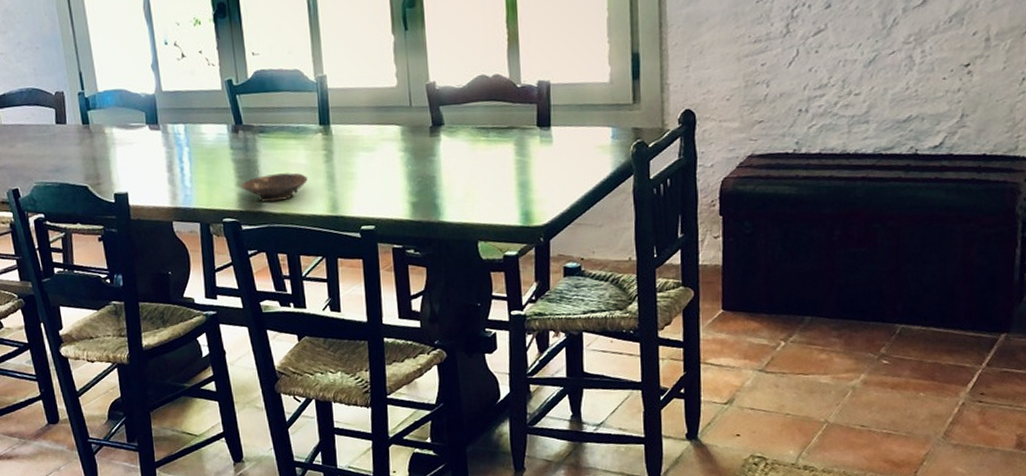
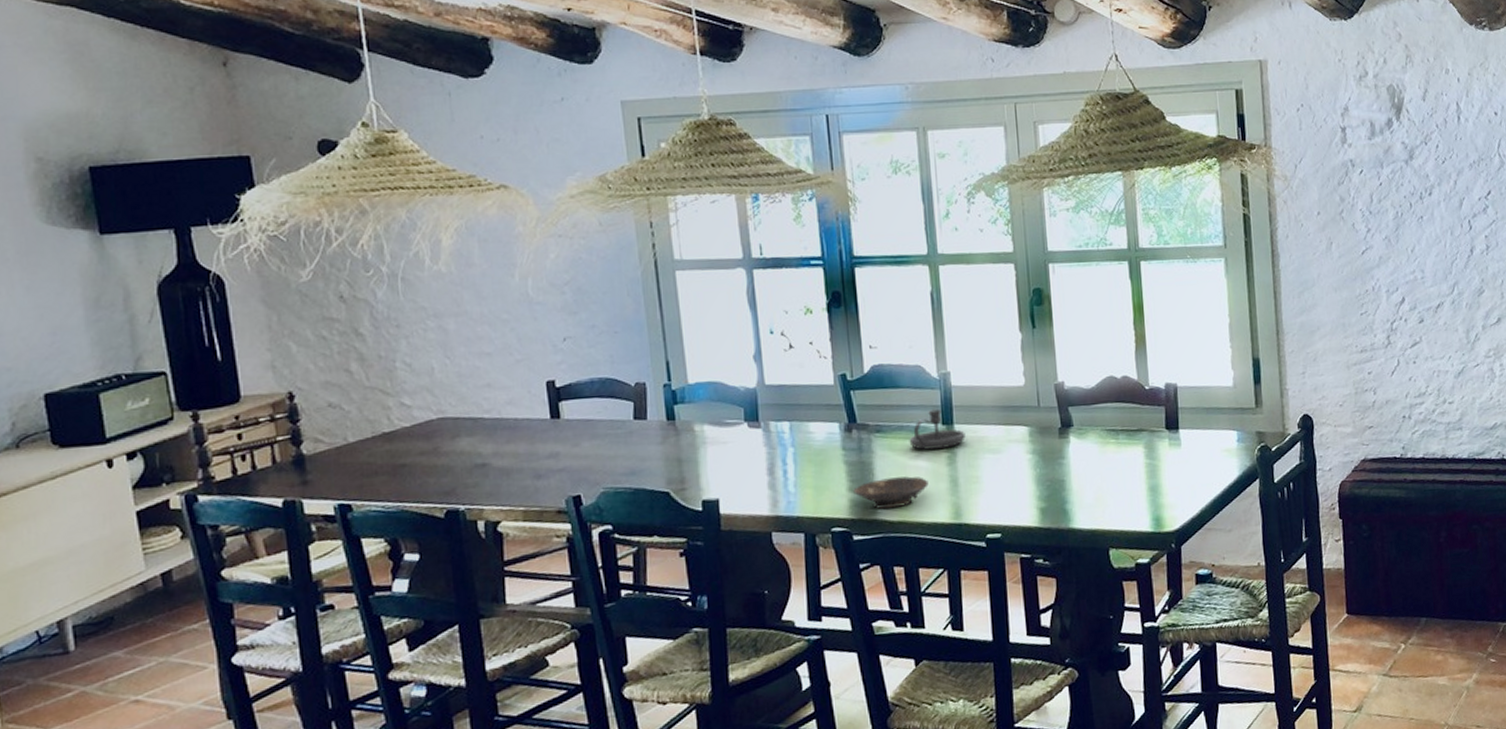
candlestick: none [289,110,341,149] -> present [909,409,966,450]

